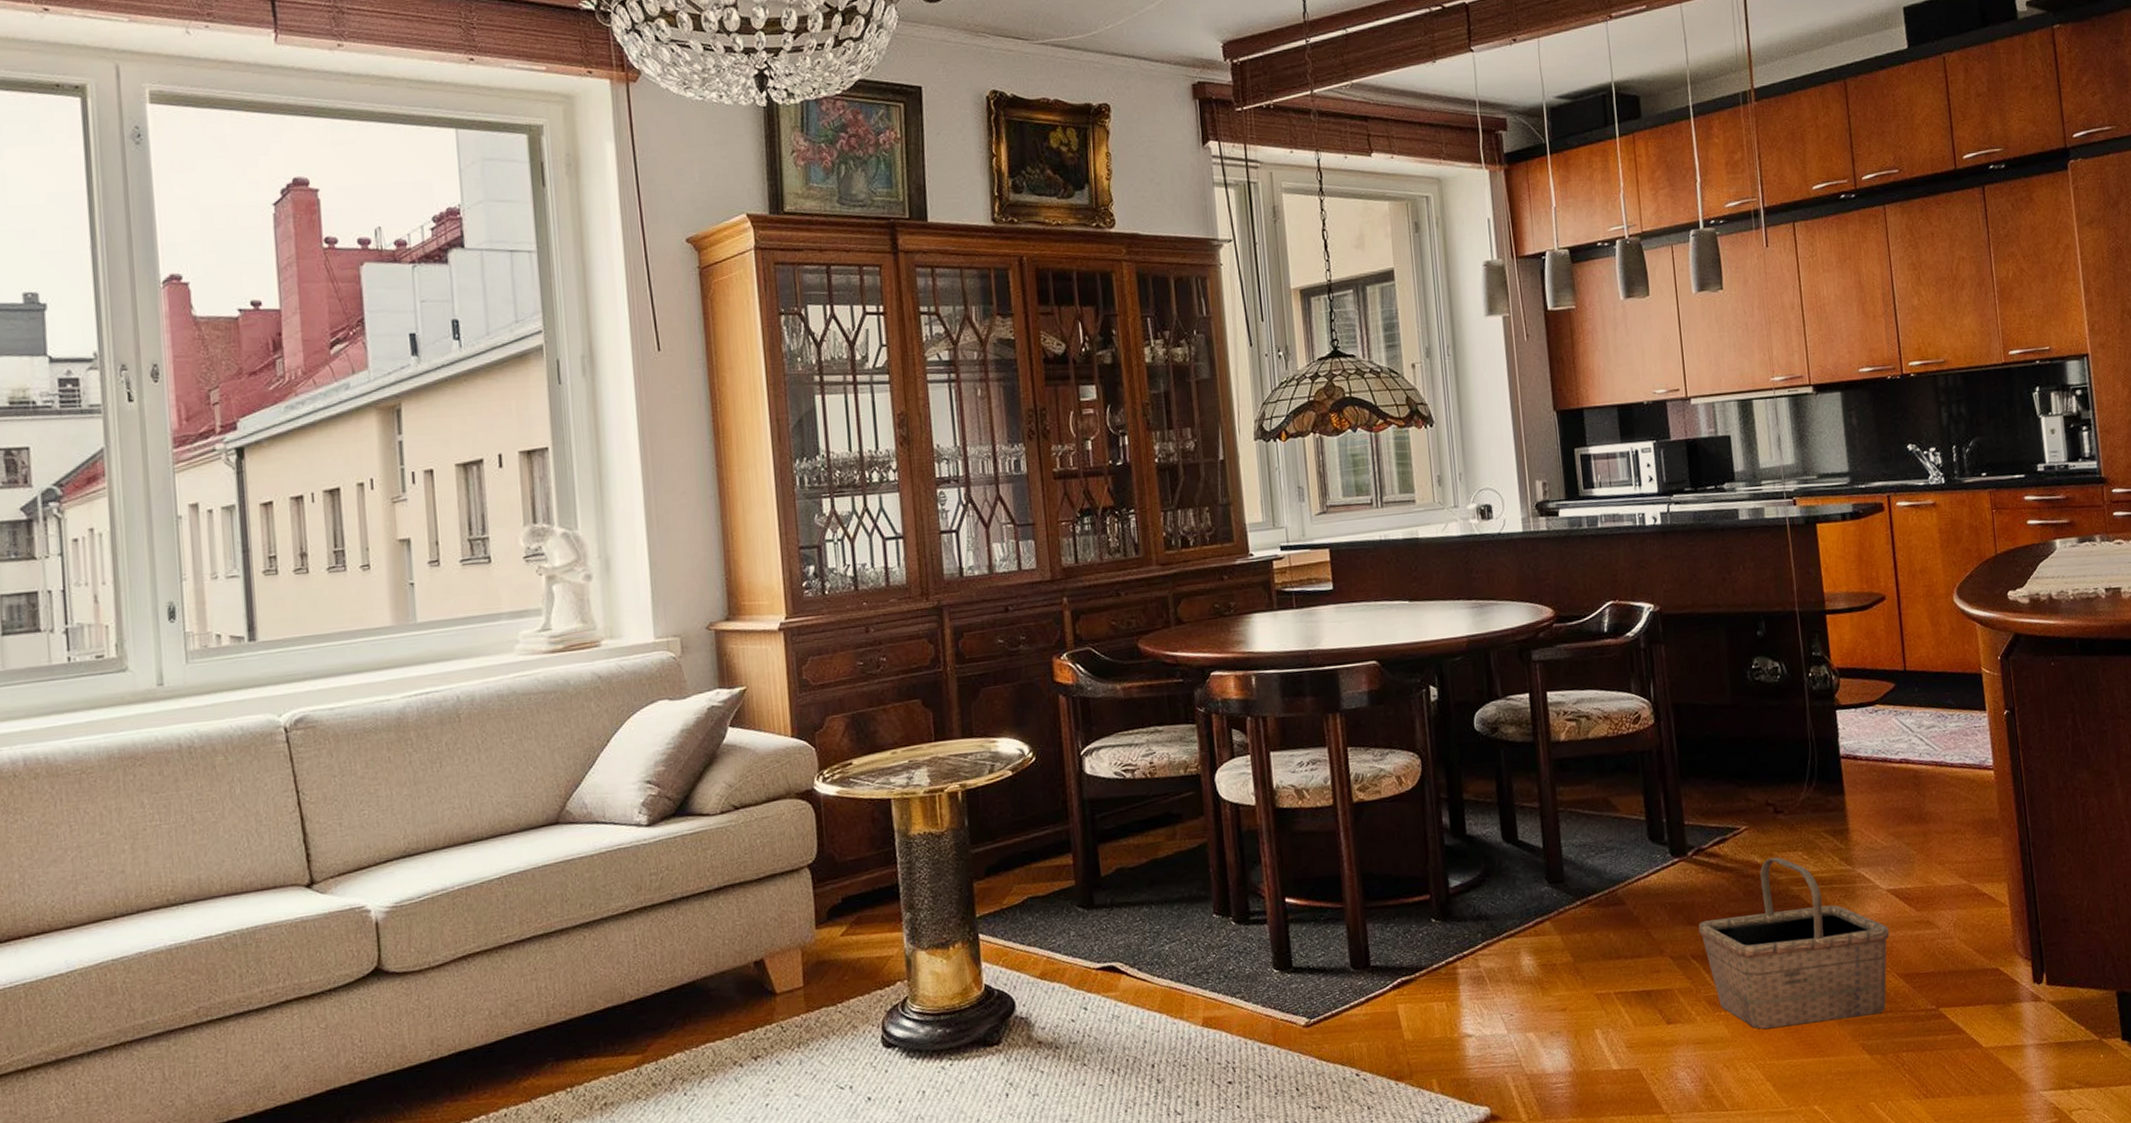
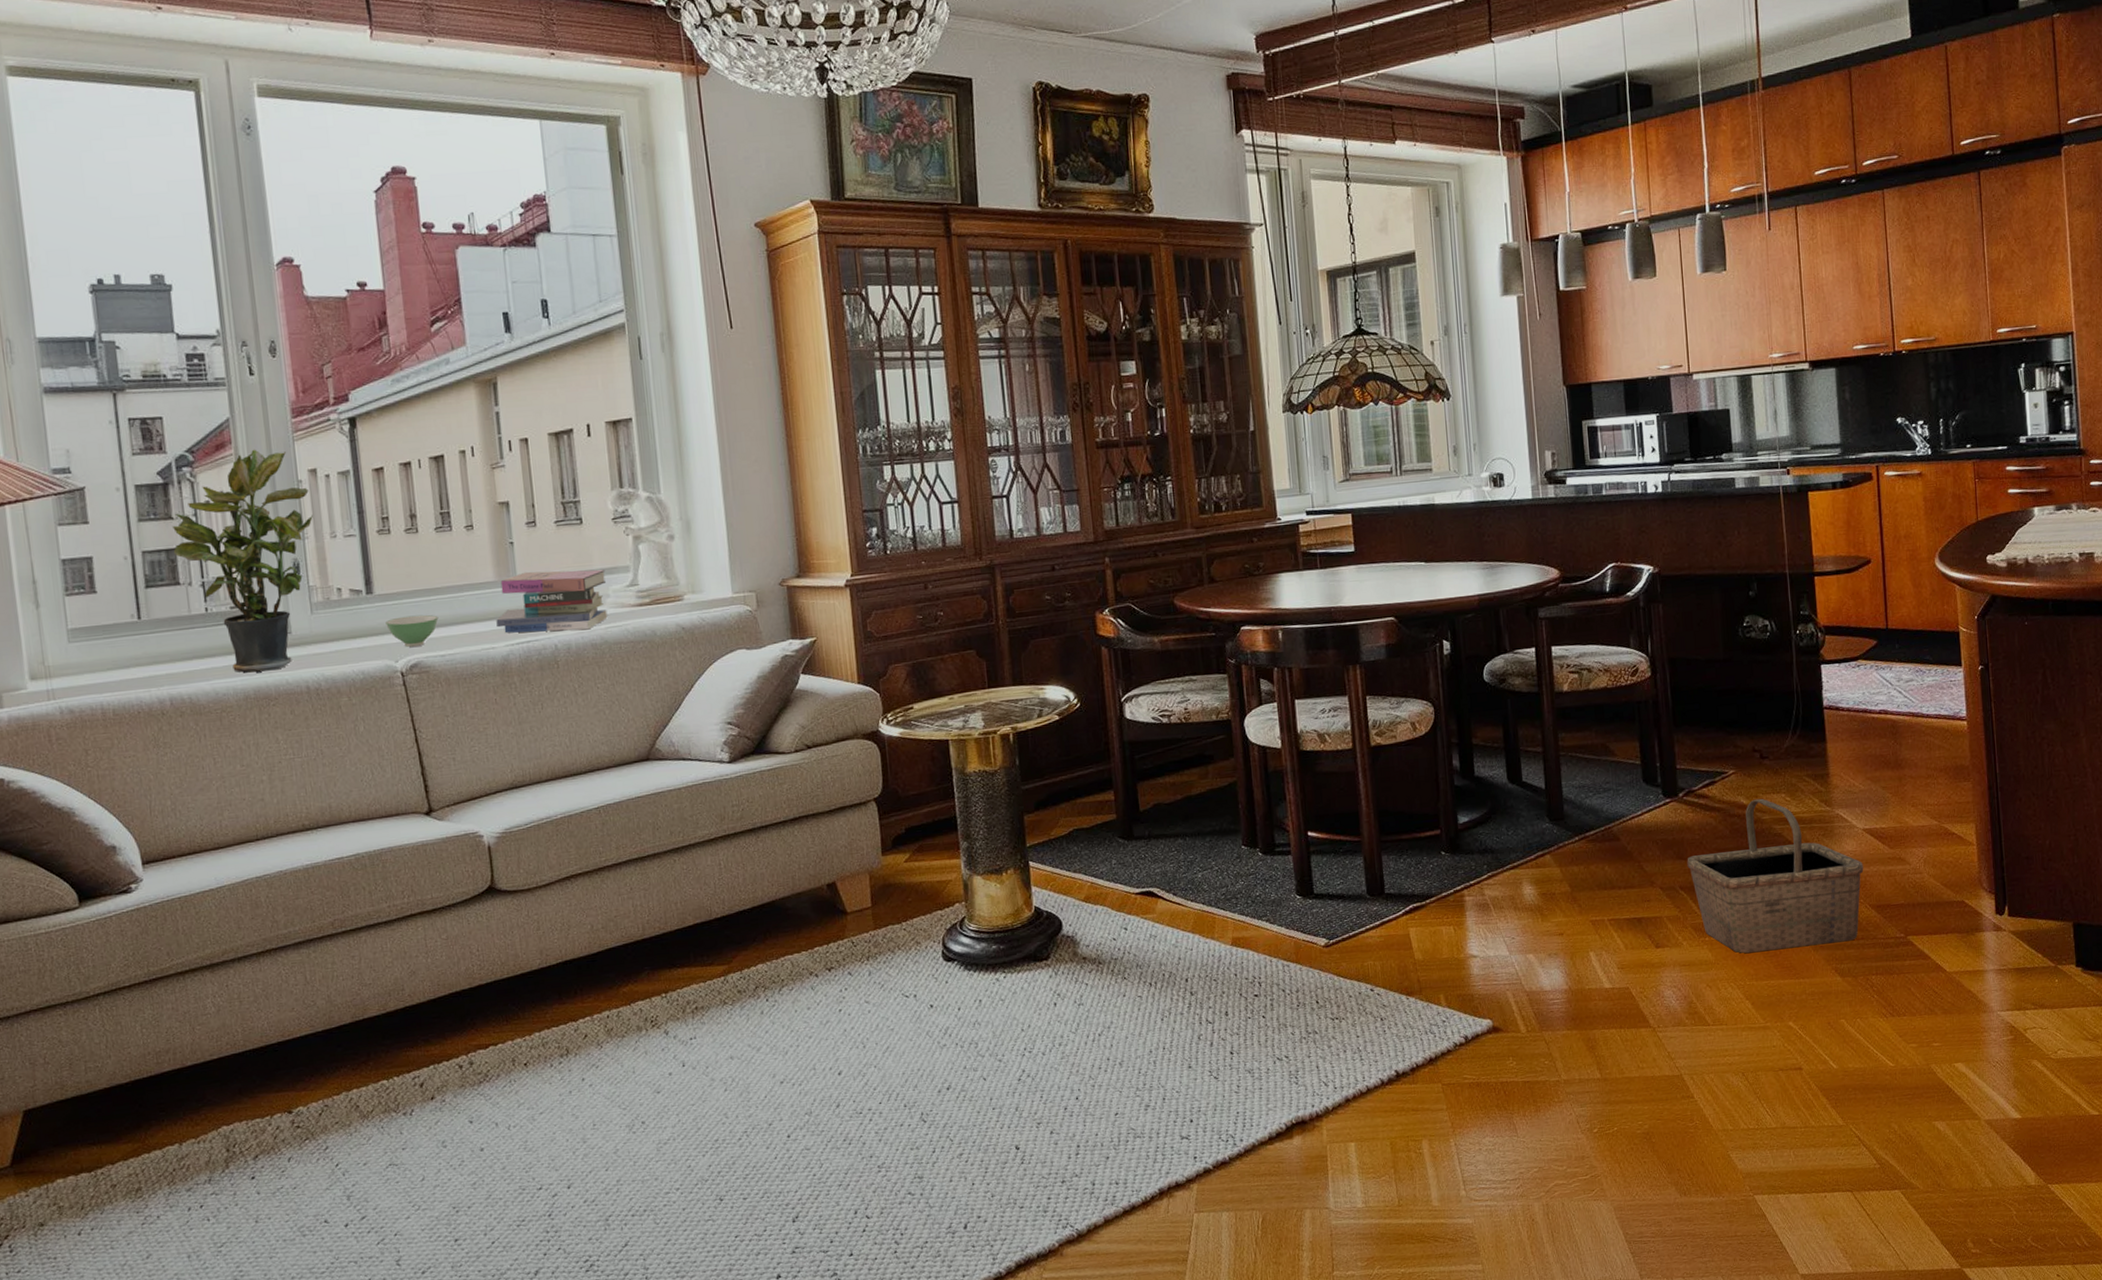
potted plant: none [34,482,192,729] -> present [173,449,313,673]
bowl: none [269,663,328,700] -> present [385,614,439,647]
books: none [392,612,516,684] -> present [496,569,608,634]

